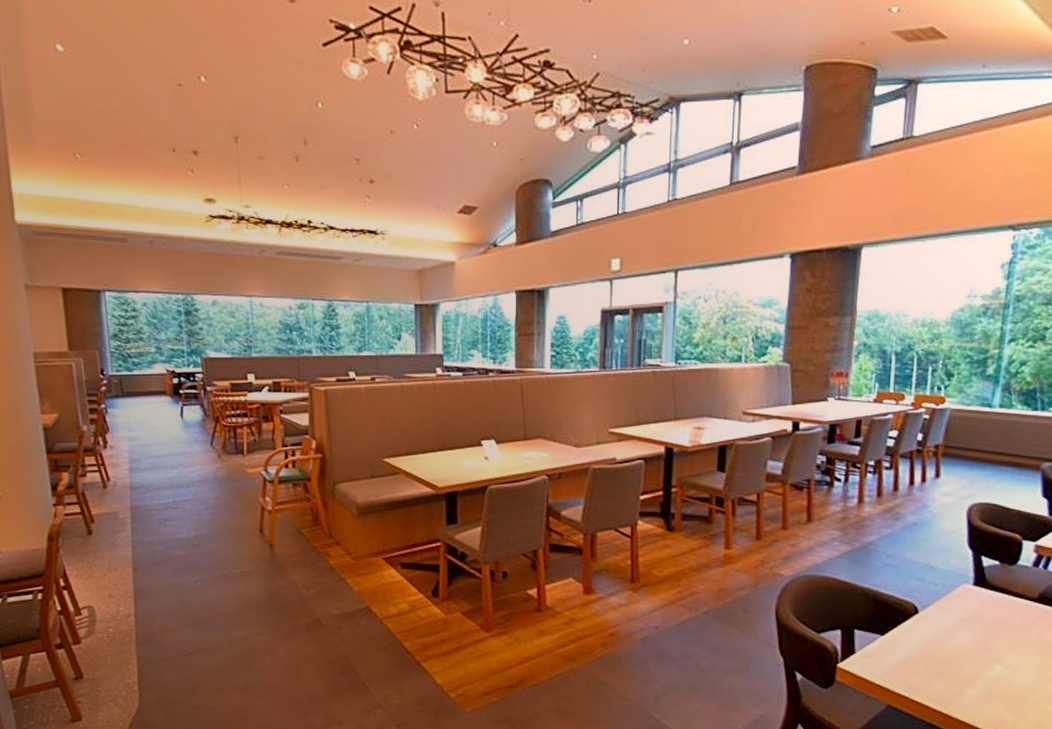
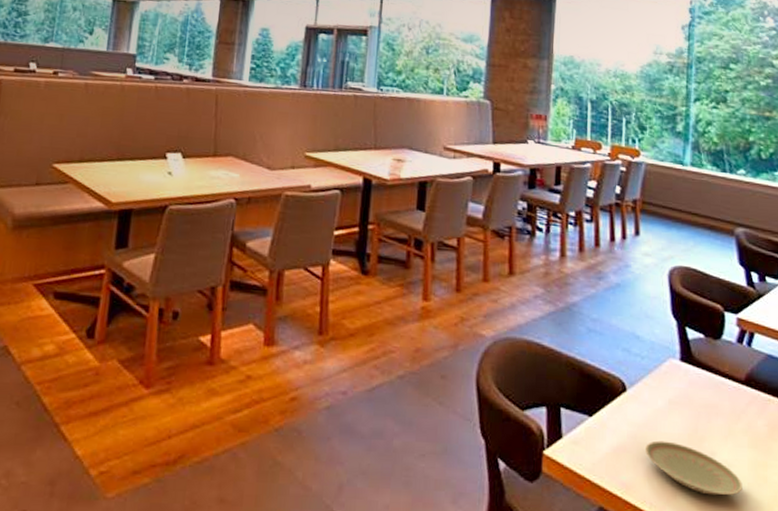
plate: none [934,652,1026,693] -> present [646,440,742,496]

